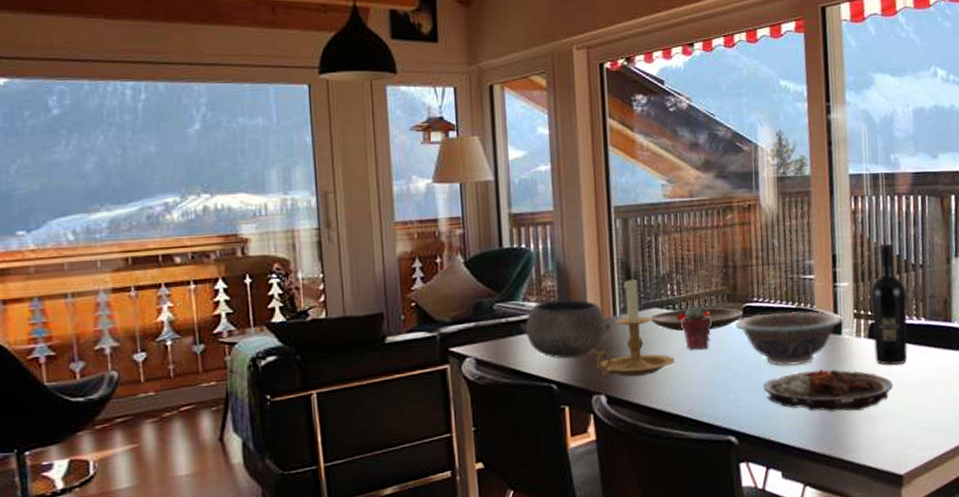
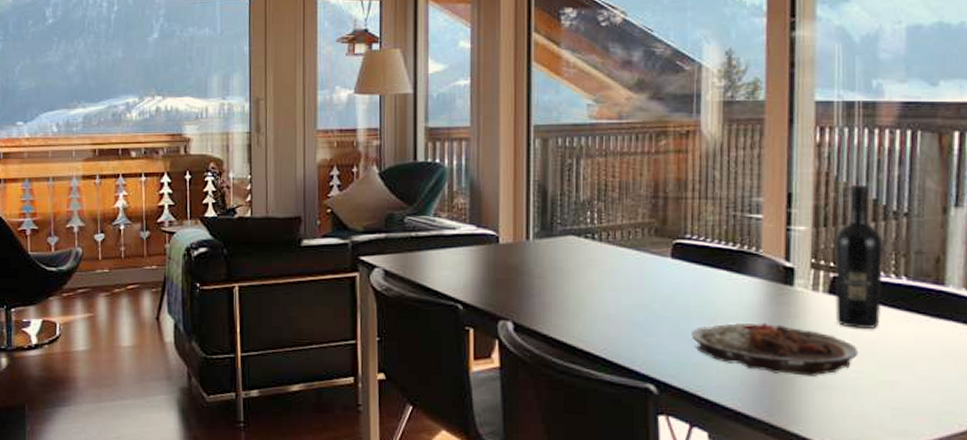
bowl: present [521,299,612,359] -> none [430,218,524,279]
candle holder: present [595,276,675,377] -> none [504,199,590,306]
plate: present [650,308,743,332] -> none [566,240,673,264]
potted succulent: present [680,306,712,350] -> none [599,237,635,285]
decorative bowl: present [734,312,843,366] -> none [661,253,797,315]

